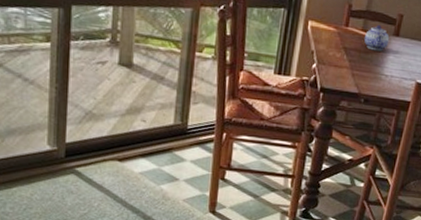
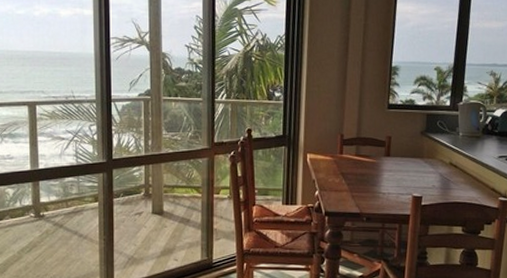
teapot: present [364,24,390,52] -> none [359,148,382,172]

